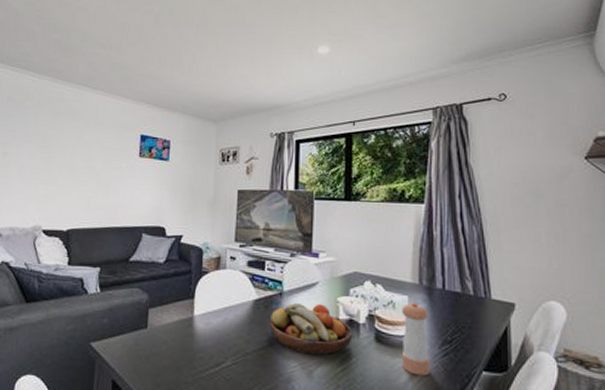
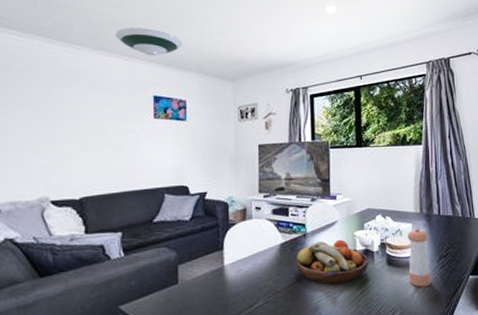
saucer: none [112,69,172,96] -> present [115,28,182,56]

